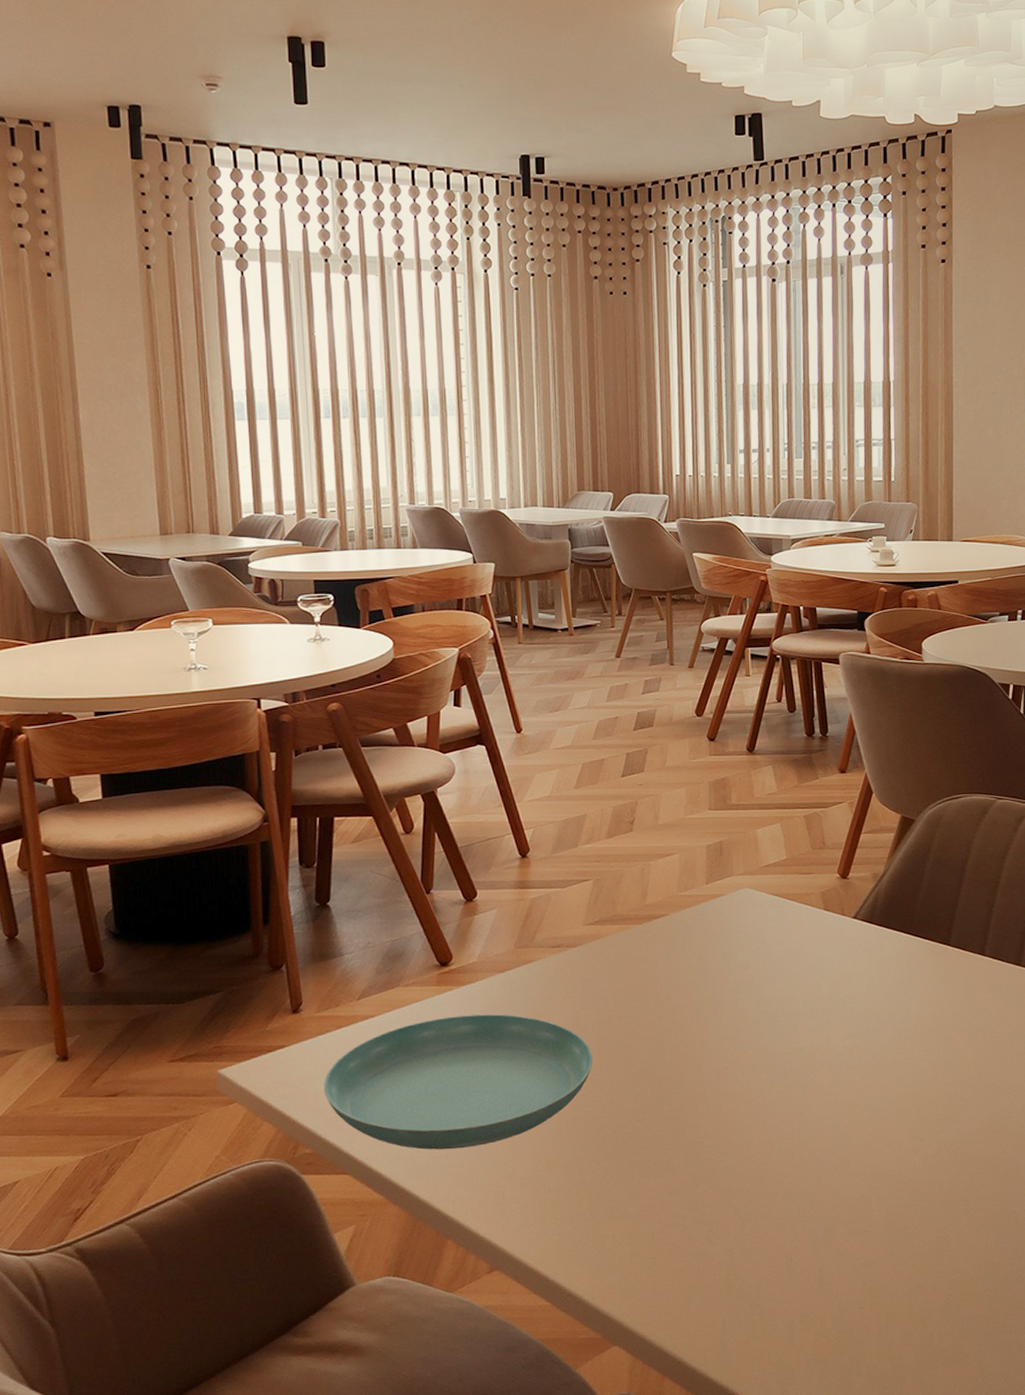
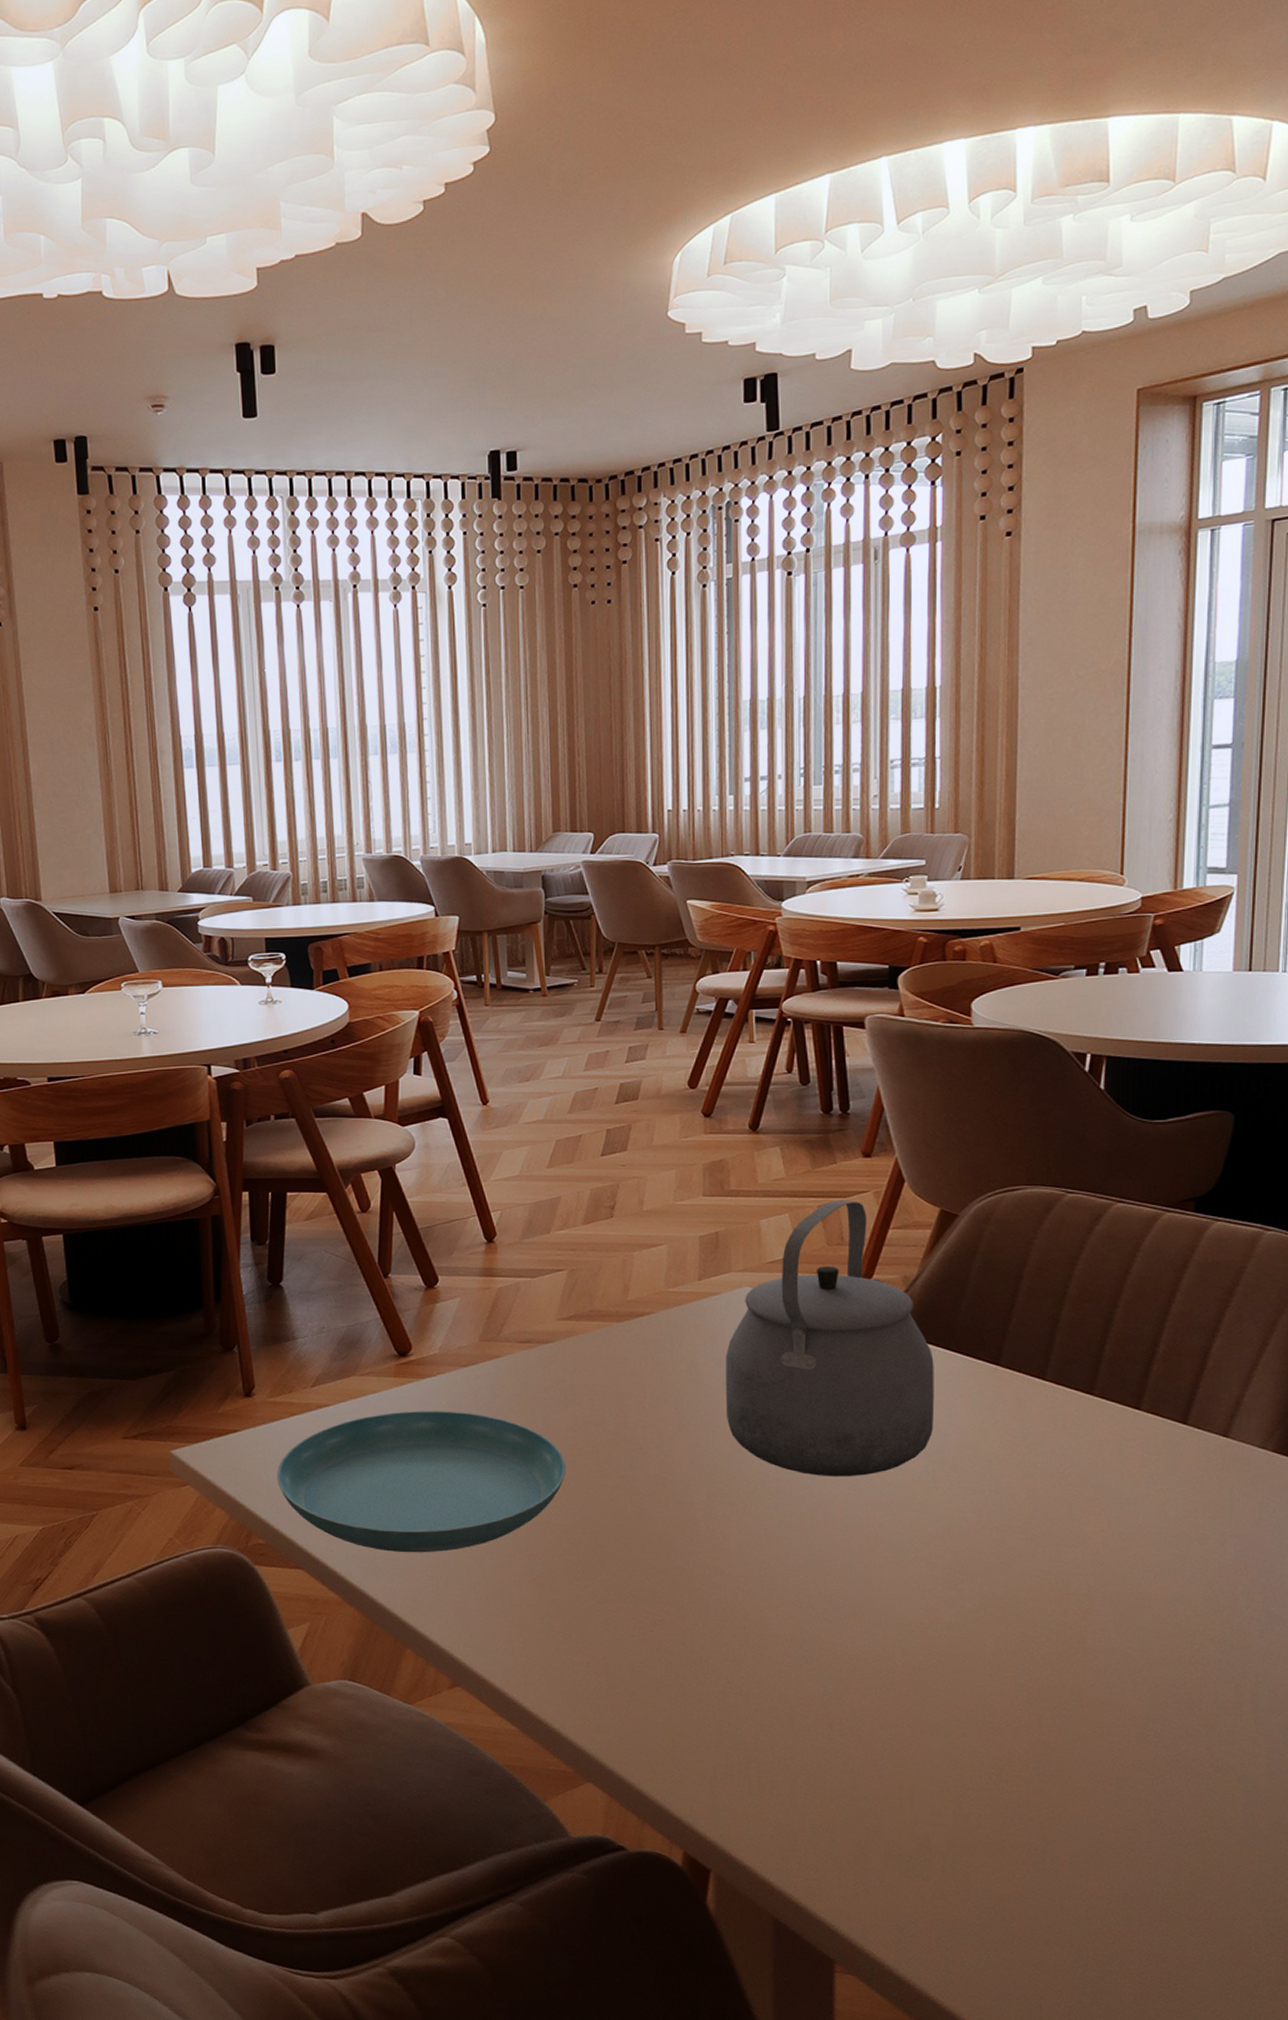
tea kettle: none [729,810,900,1050] -> present [725,1200,935,1477]

